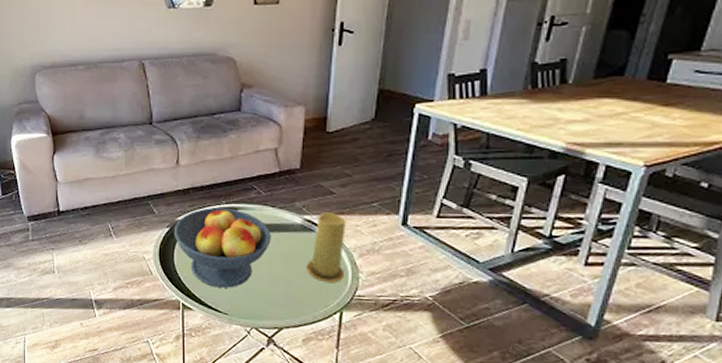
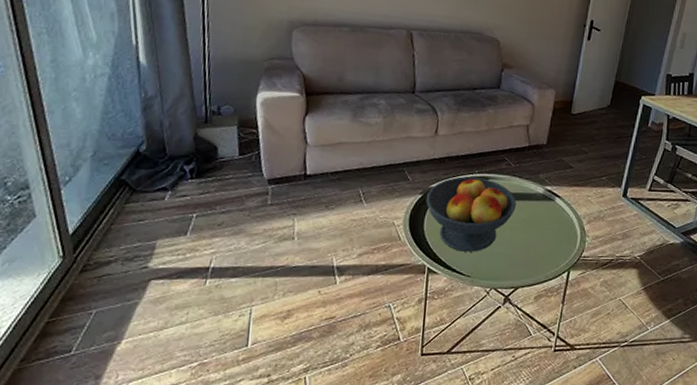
candle: present [306,212,346,282] -> none [543,184,580,245]

